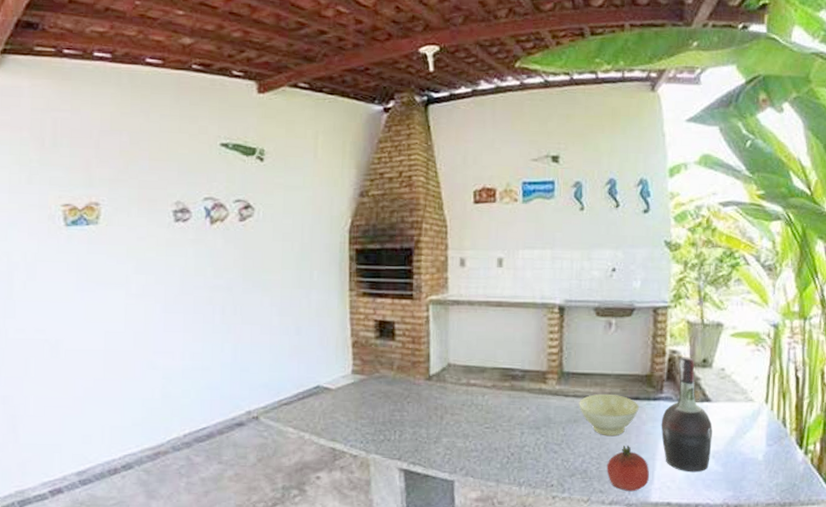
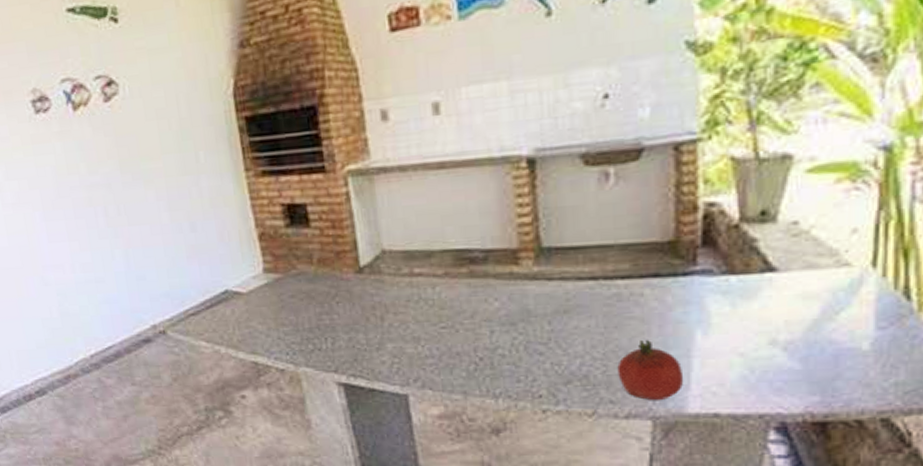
bowl: present [579,393,639,437] -> none [568,271,661,330]
cognac bottle: present [661,357,713,473] -> none [696,210,782,372]

